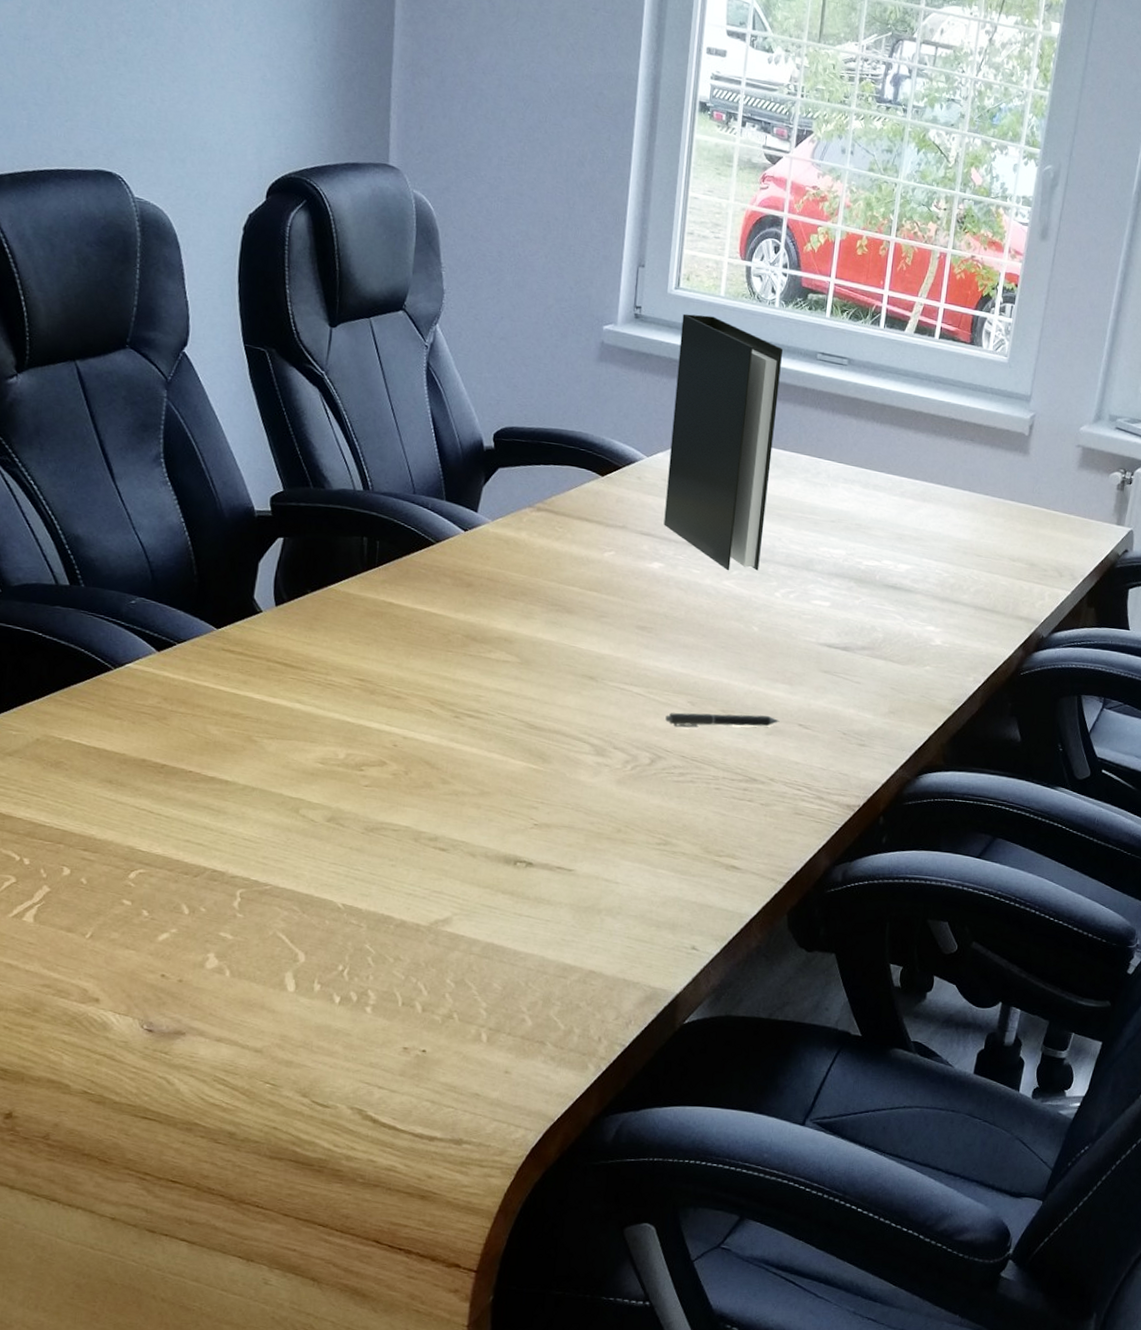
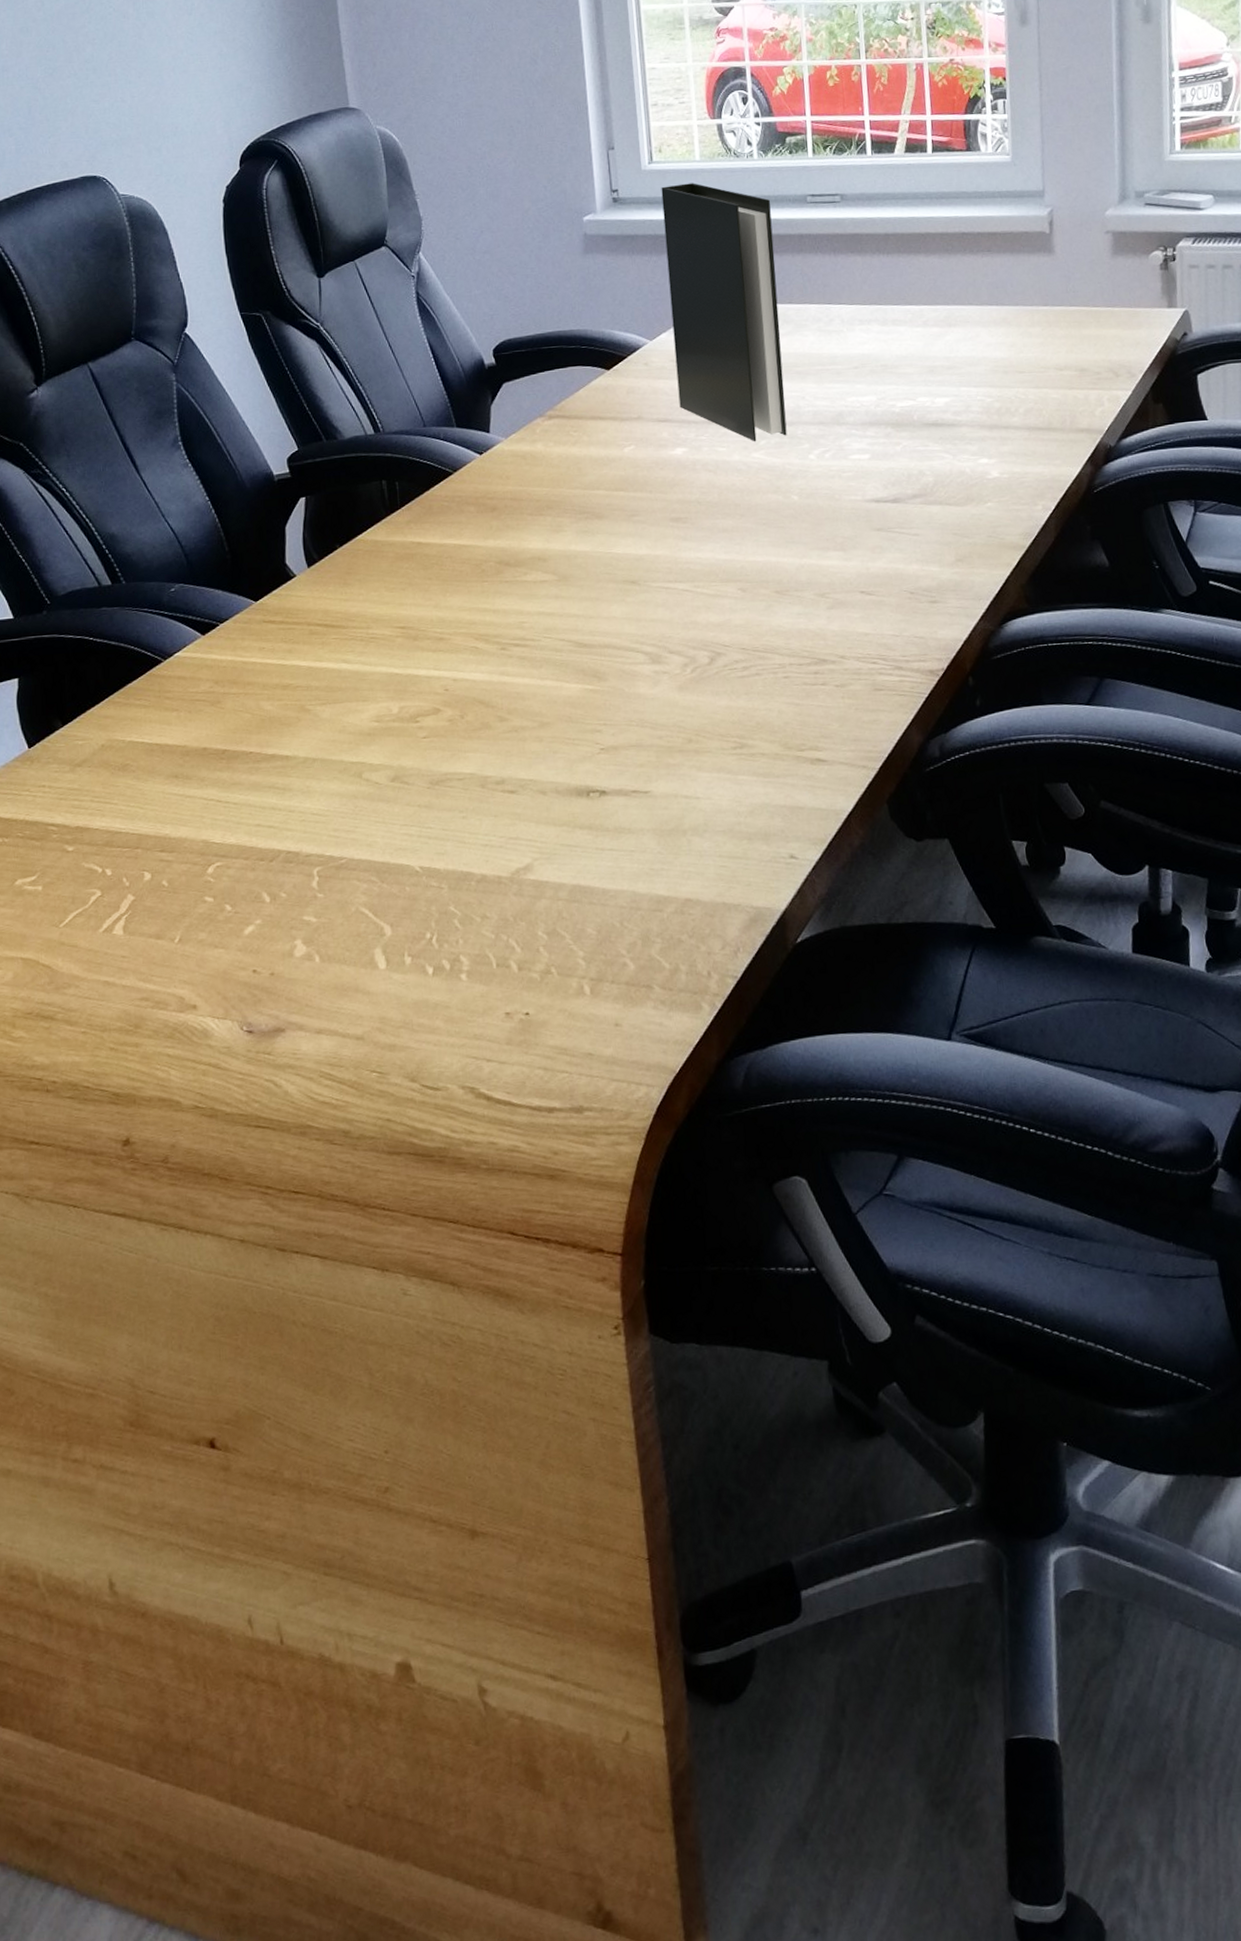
pen: present [665,712,780,728] -> none [717,588,839,619]

